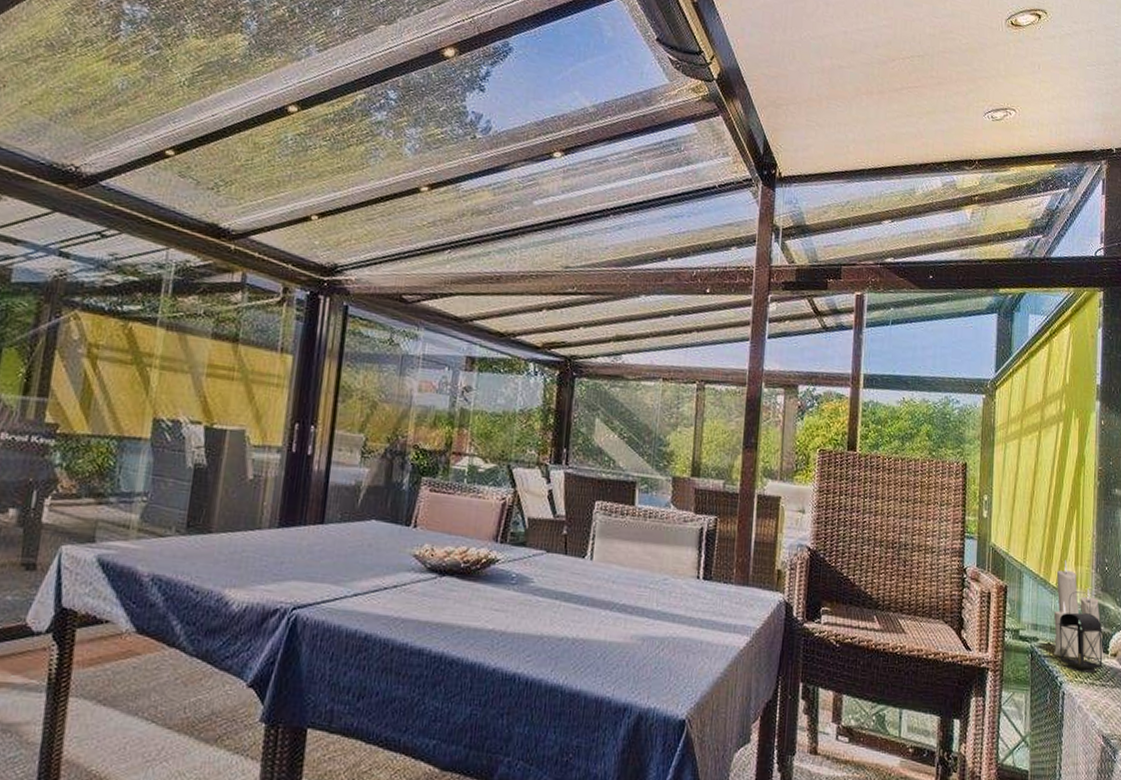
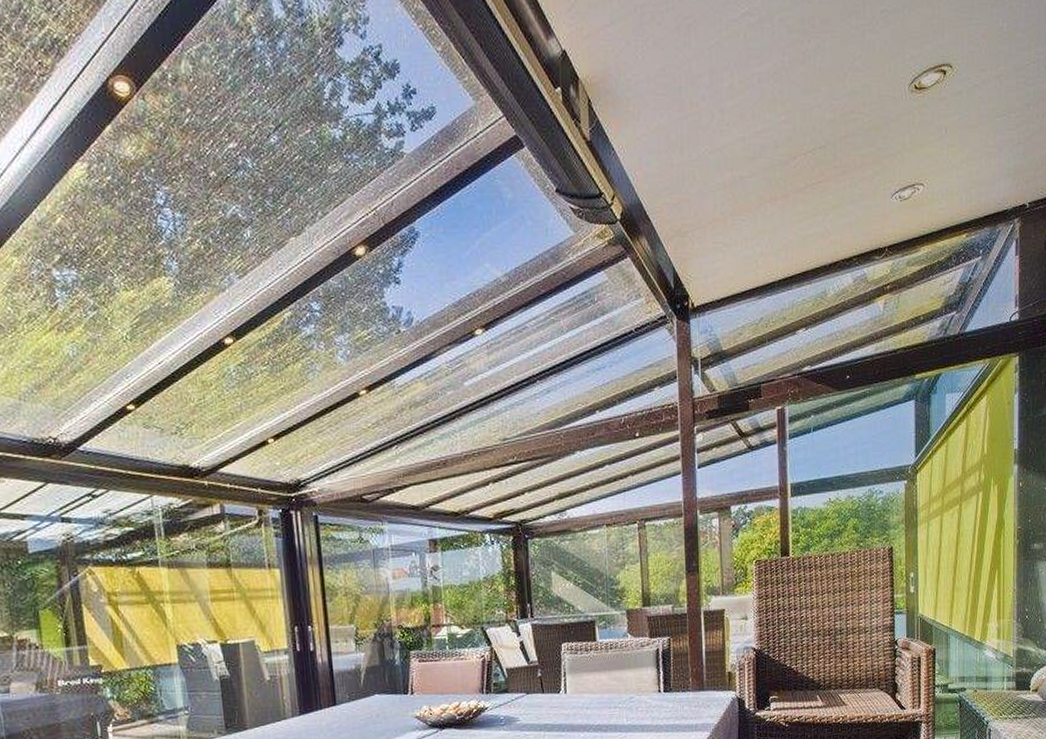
candle: present [1053,559,1105,659] -> none [979,616,1027,701]
lantern: present [1056,591,1104,673] -> none [982,641,1025,710]

